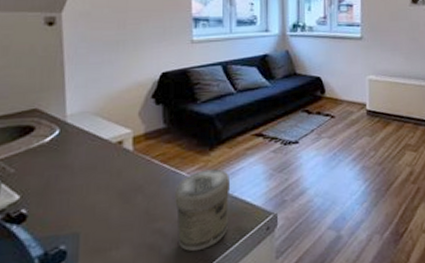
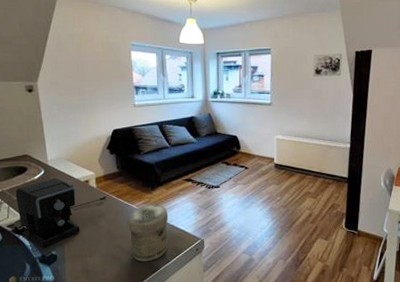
coffee maker: none [13,139,147,243] -> present [15,177,107,249]

